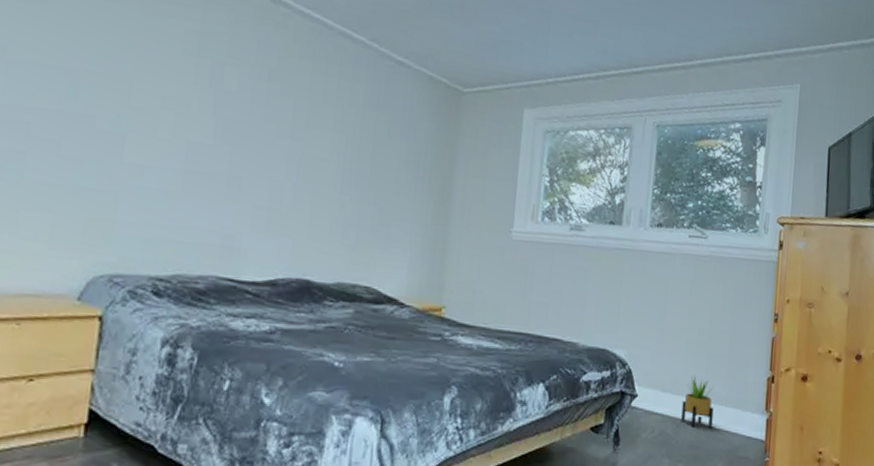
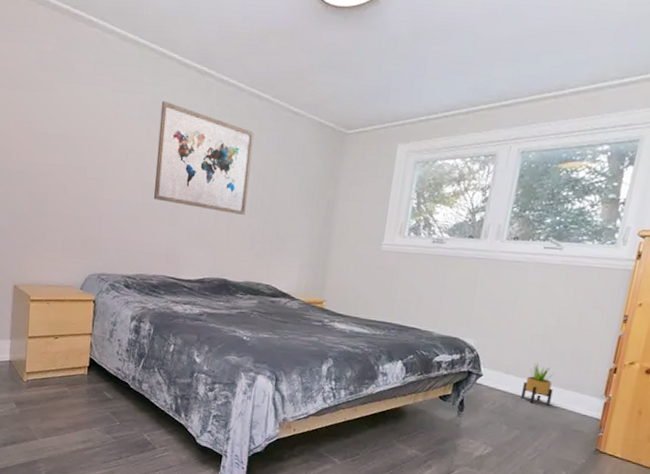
wall art: none [201,31,346,191] -> present [153,100,254,215]

